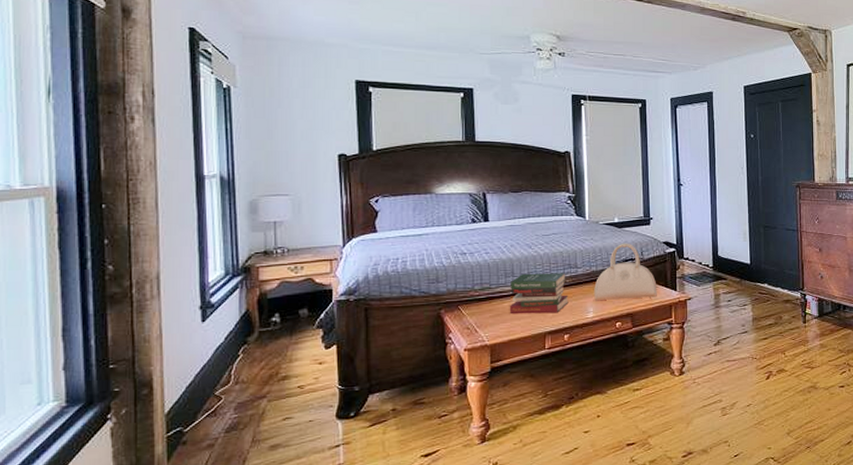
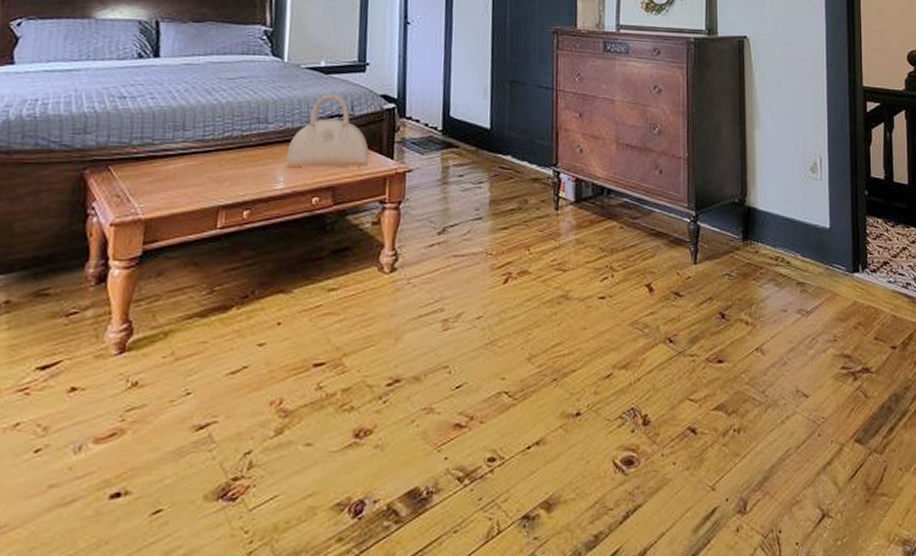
books: present [509,273,569,314] -> none [174,127,254,182]

